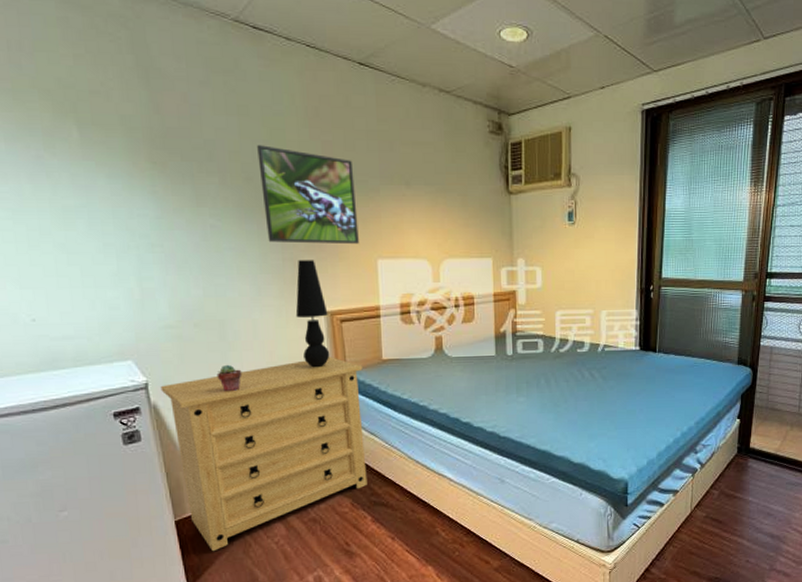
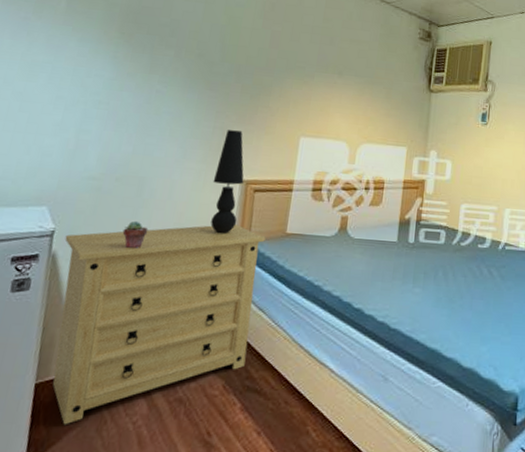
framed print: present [257,145,359,245] -> none [204,28,295,122]

